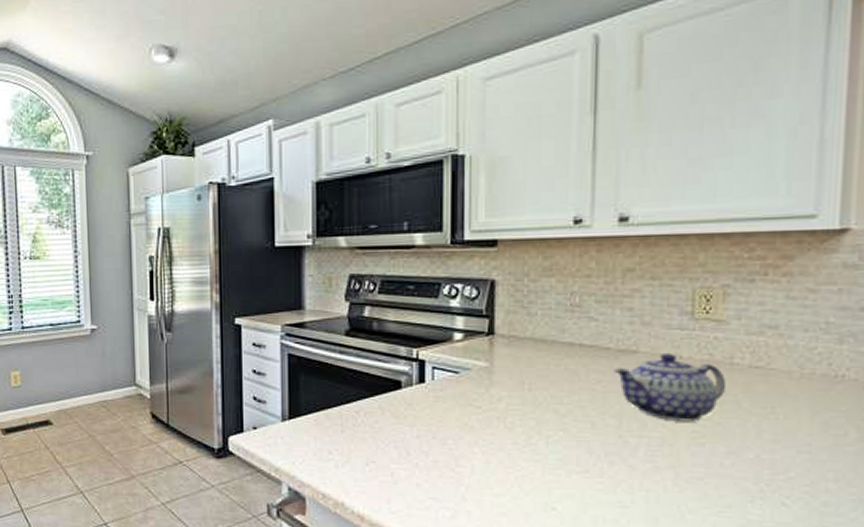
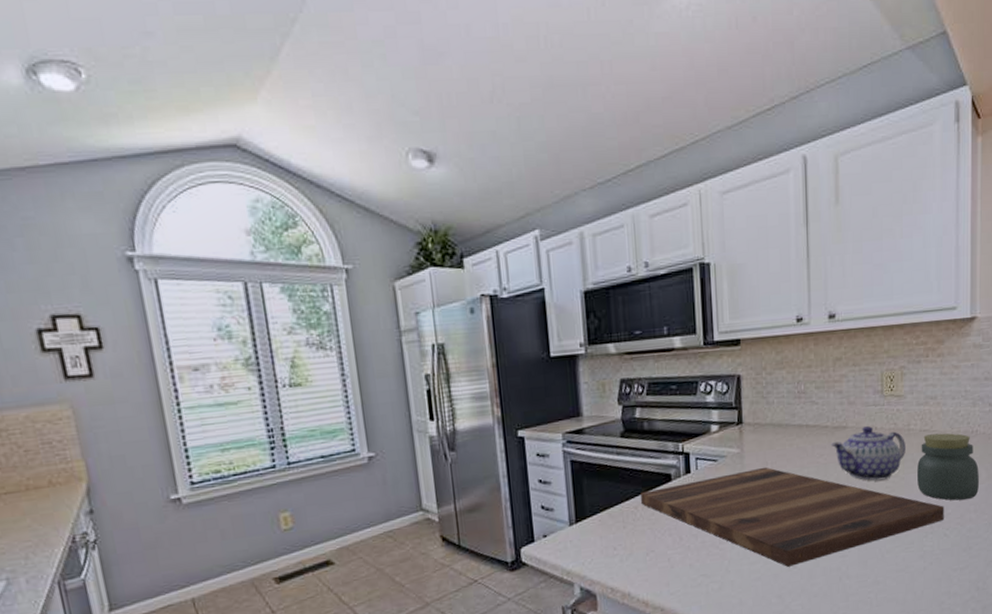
cutting board: none [363,386,784,507] -> present [640,467,944,567]
jar: none [741,373,846,464] -> present [917,433,980,501]

